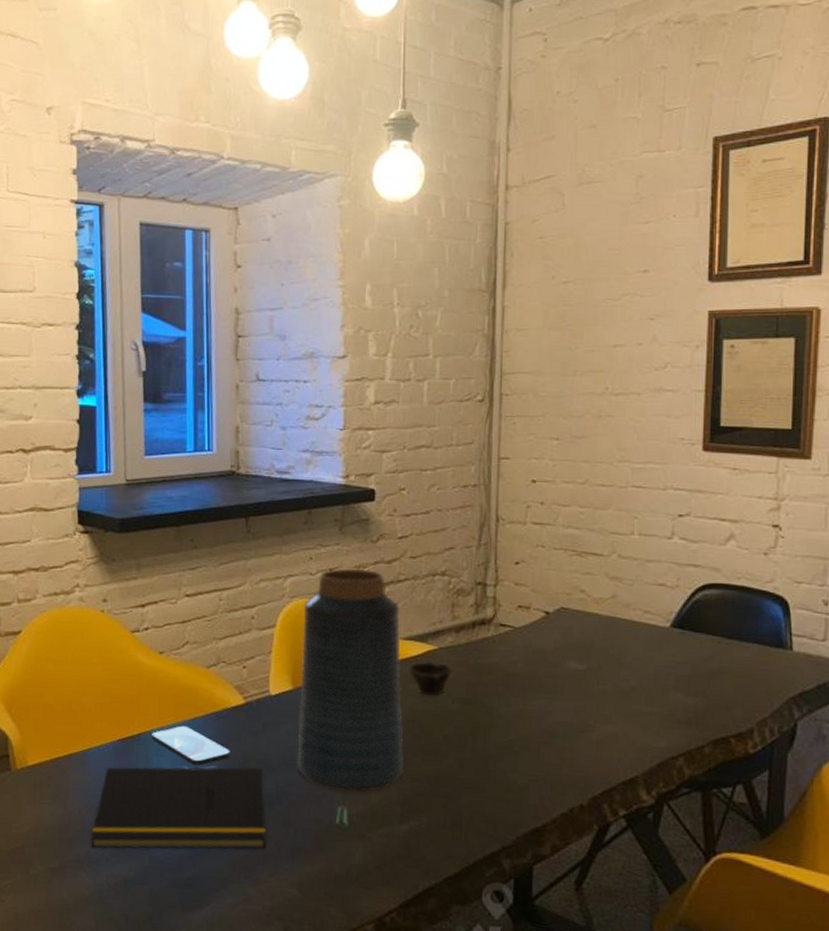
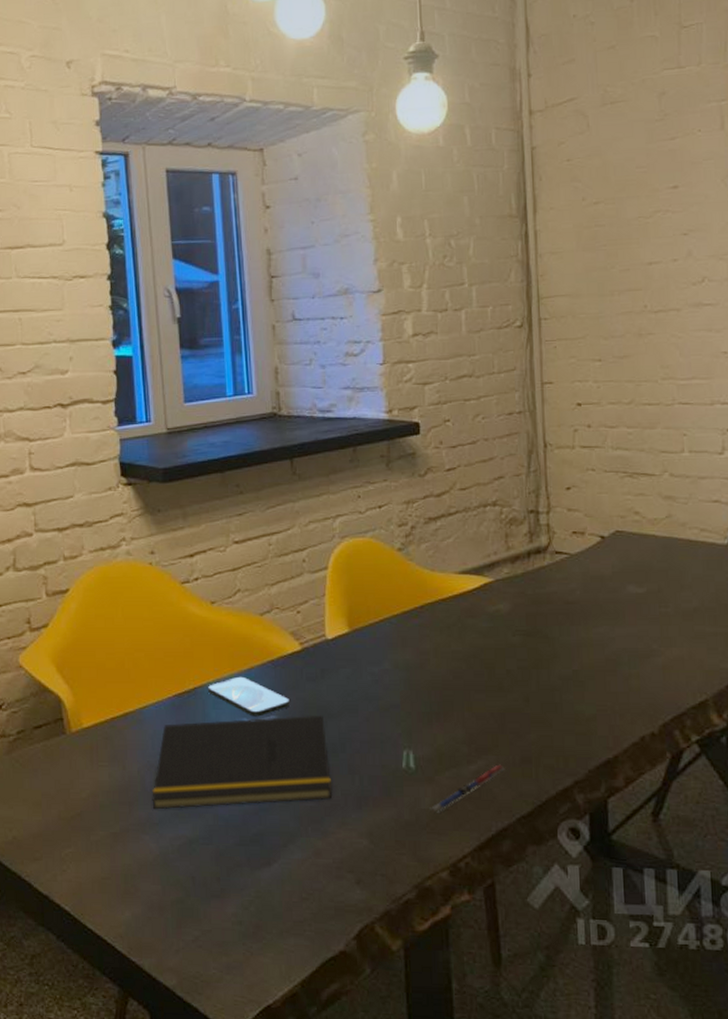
vase: present [297,569,404,794] -> none [355,505,469,736]
pen: none [361,826,436,869] -> present [431,764,505,813]
cup: present [408,661,453,697] -> none [465,594,511,630]

